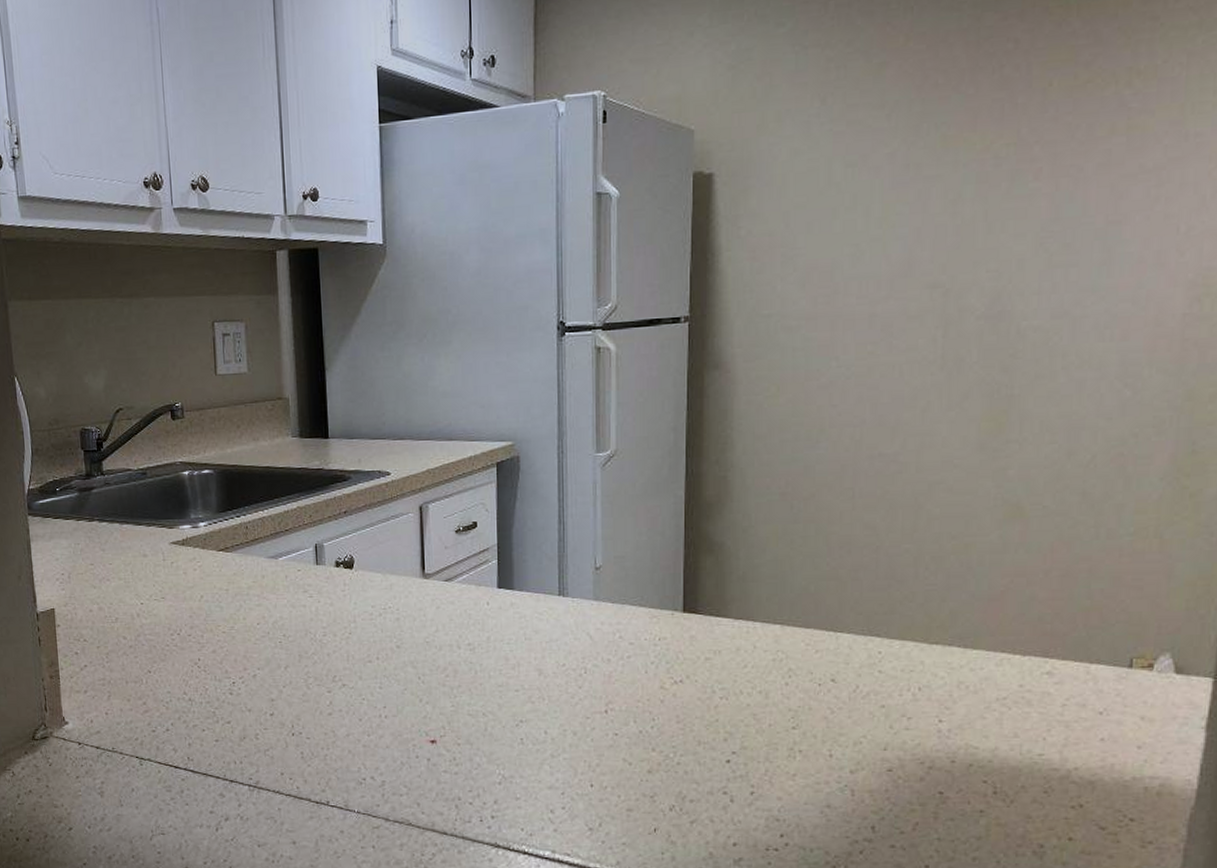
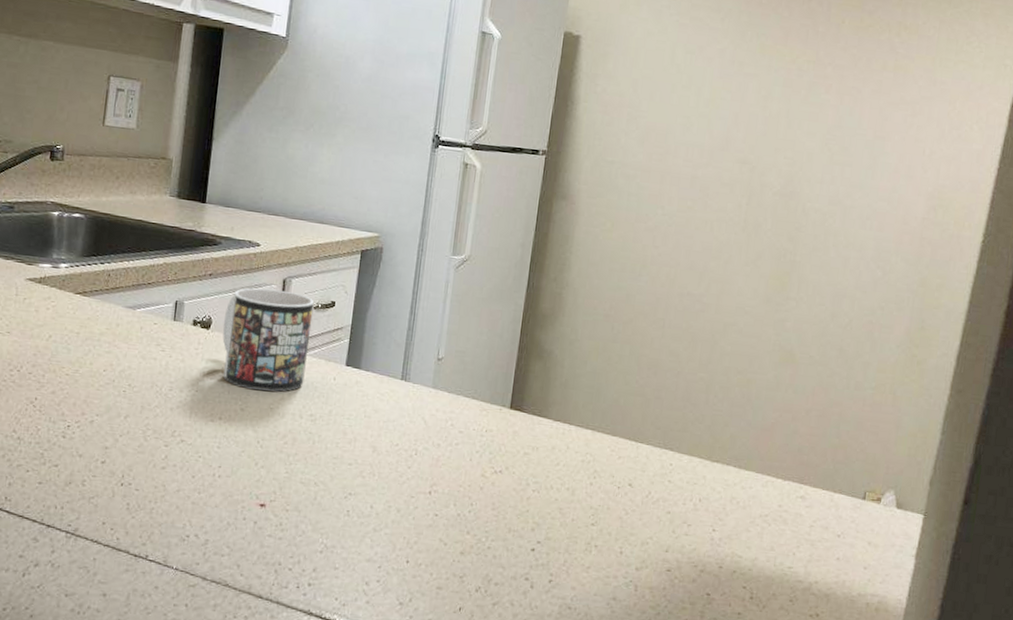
mug: none [365,517,456,624] -> present [222,288,314,391]

